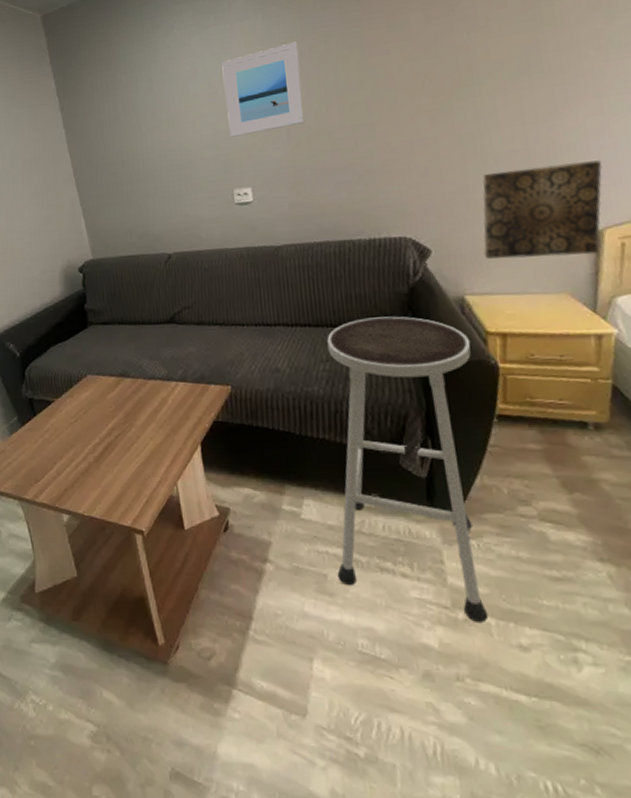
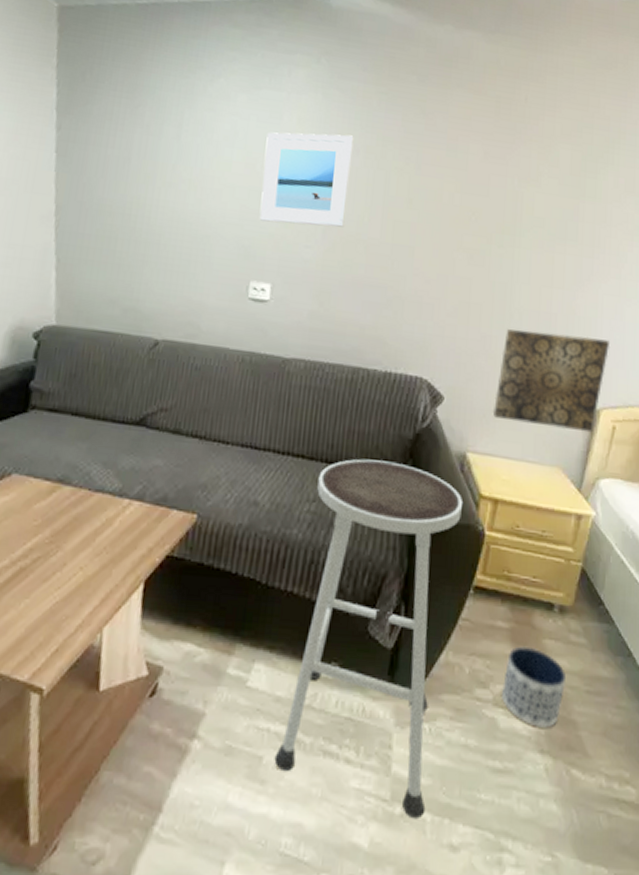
planter: none [545,464,617,538] -> present [502,646,567,728]

